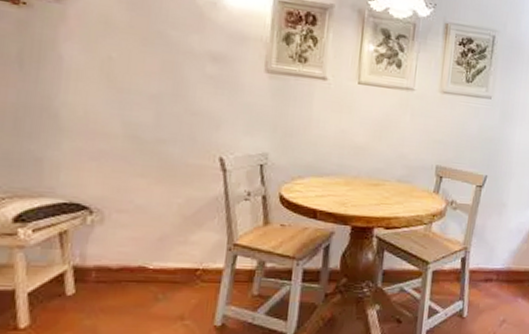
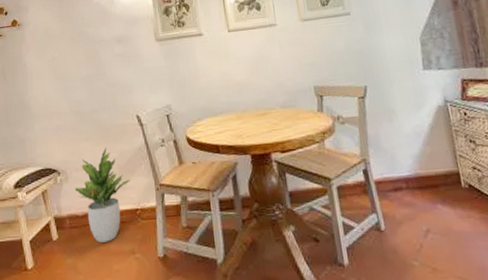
potted plant: none [112,190,195,304] -> present [75,148,130,243]

